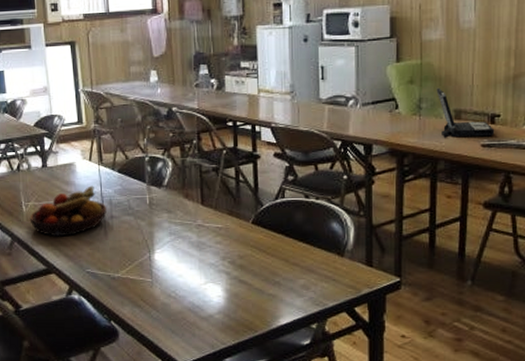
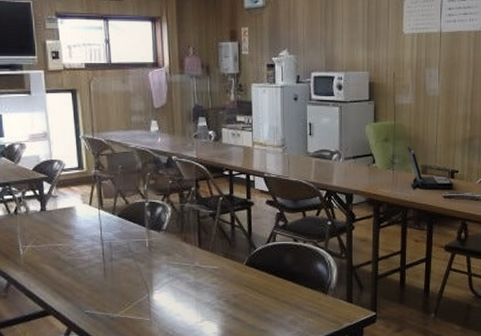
fruit bowl: present [29,185,107,237] -> none [27,229,106,279]

